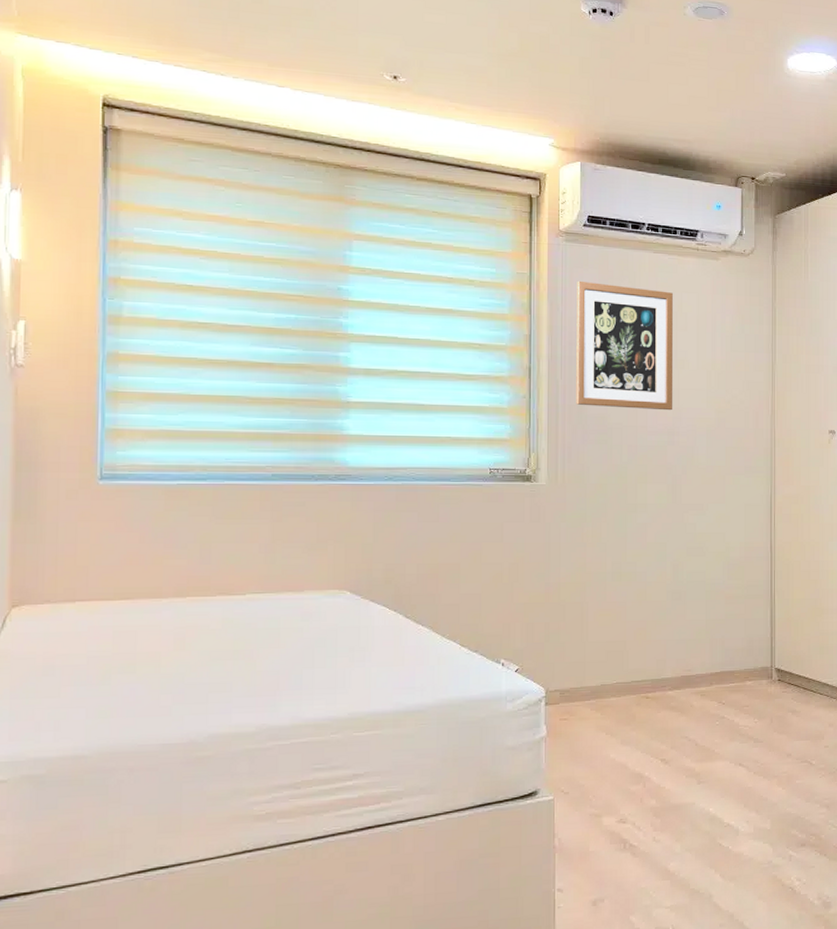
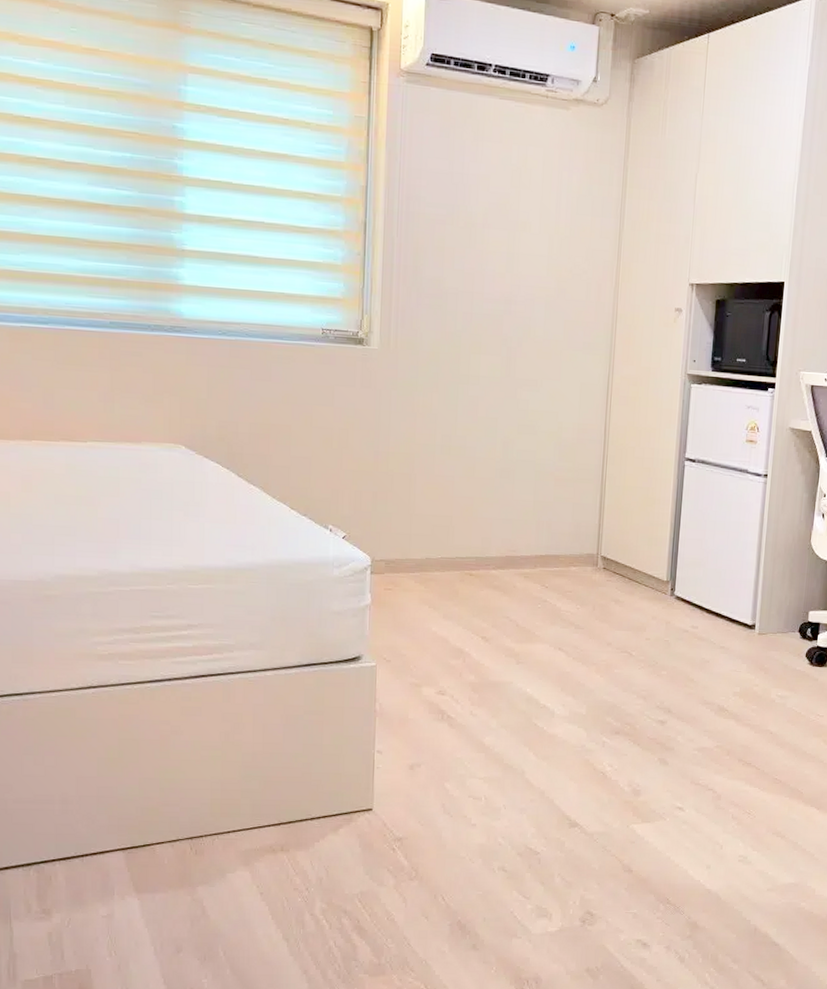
wall art: present [576,280,673,411] -> none [411,127,518,277]

